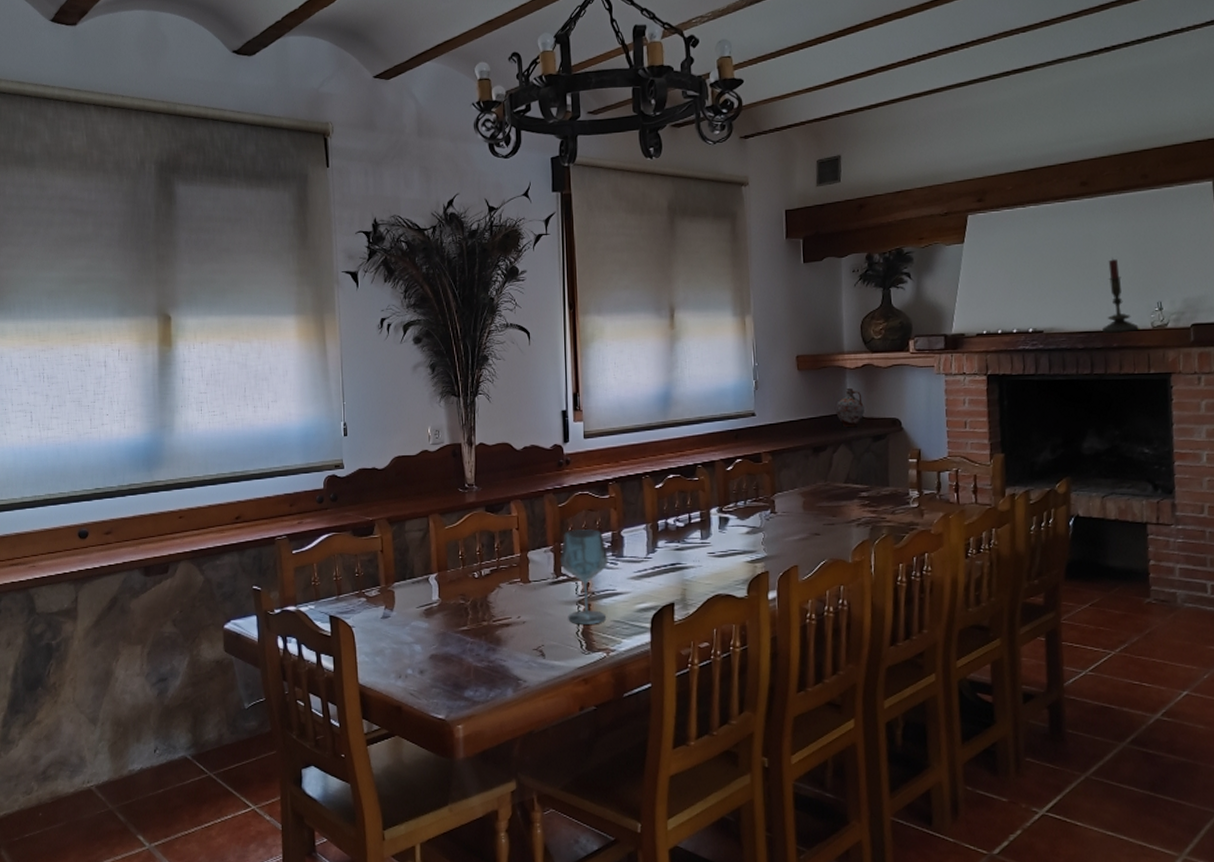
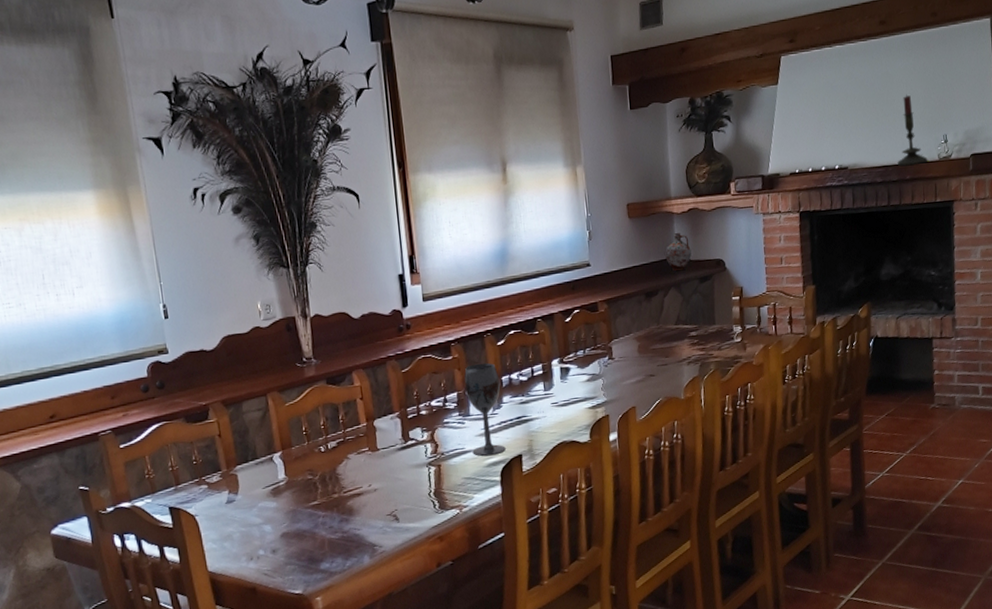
wine glass: present [560,529,608,624] -> none [407,391,457,486]
wine glass: none [619,505,658,600] -> present [464,363,506,456]

